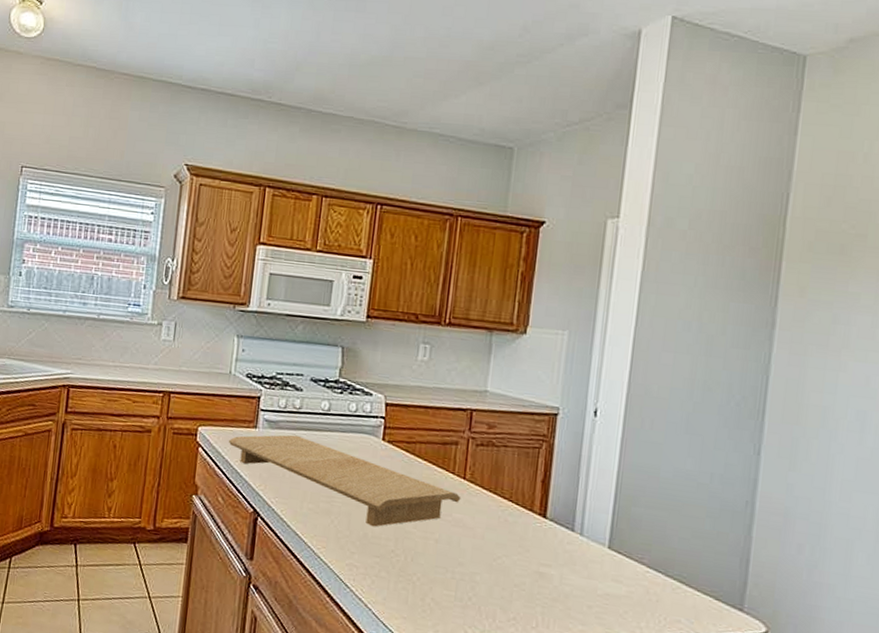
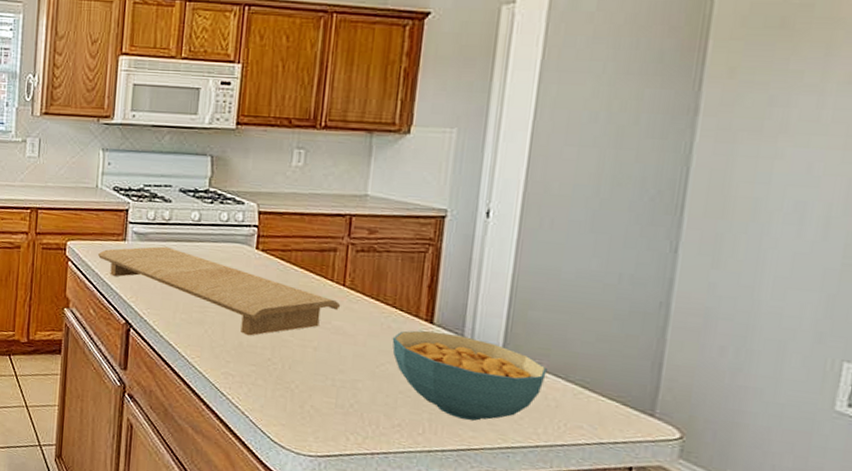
cereal bowl: none [508,524,649,615] -> present [392,330,547,421]

